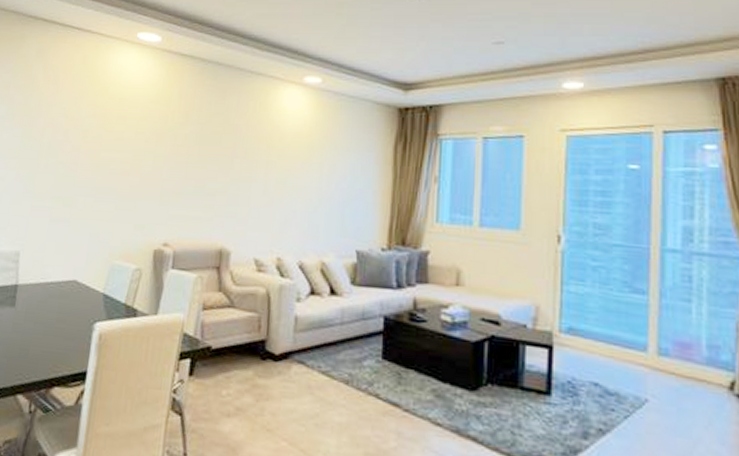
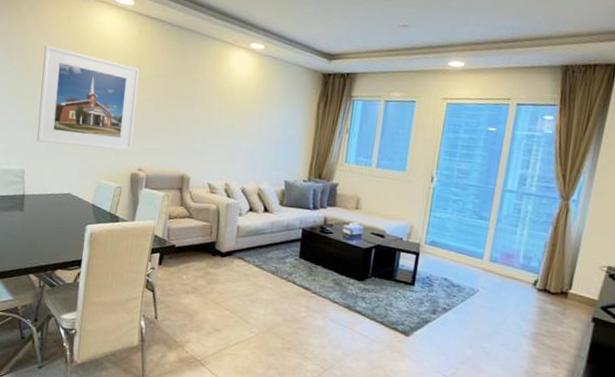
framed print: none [37,95,167,221] -> present [37,45,139,151]

